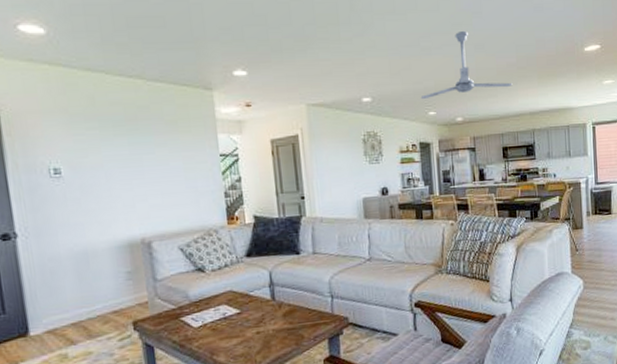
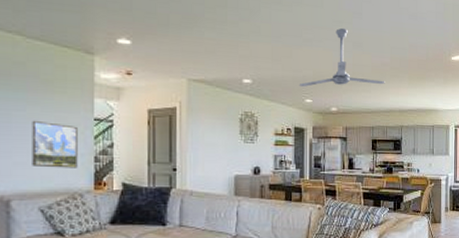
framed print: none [162,161,210,207] -> present [32,120,78,168]

